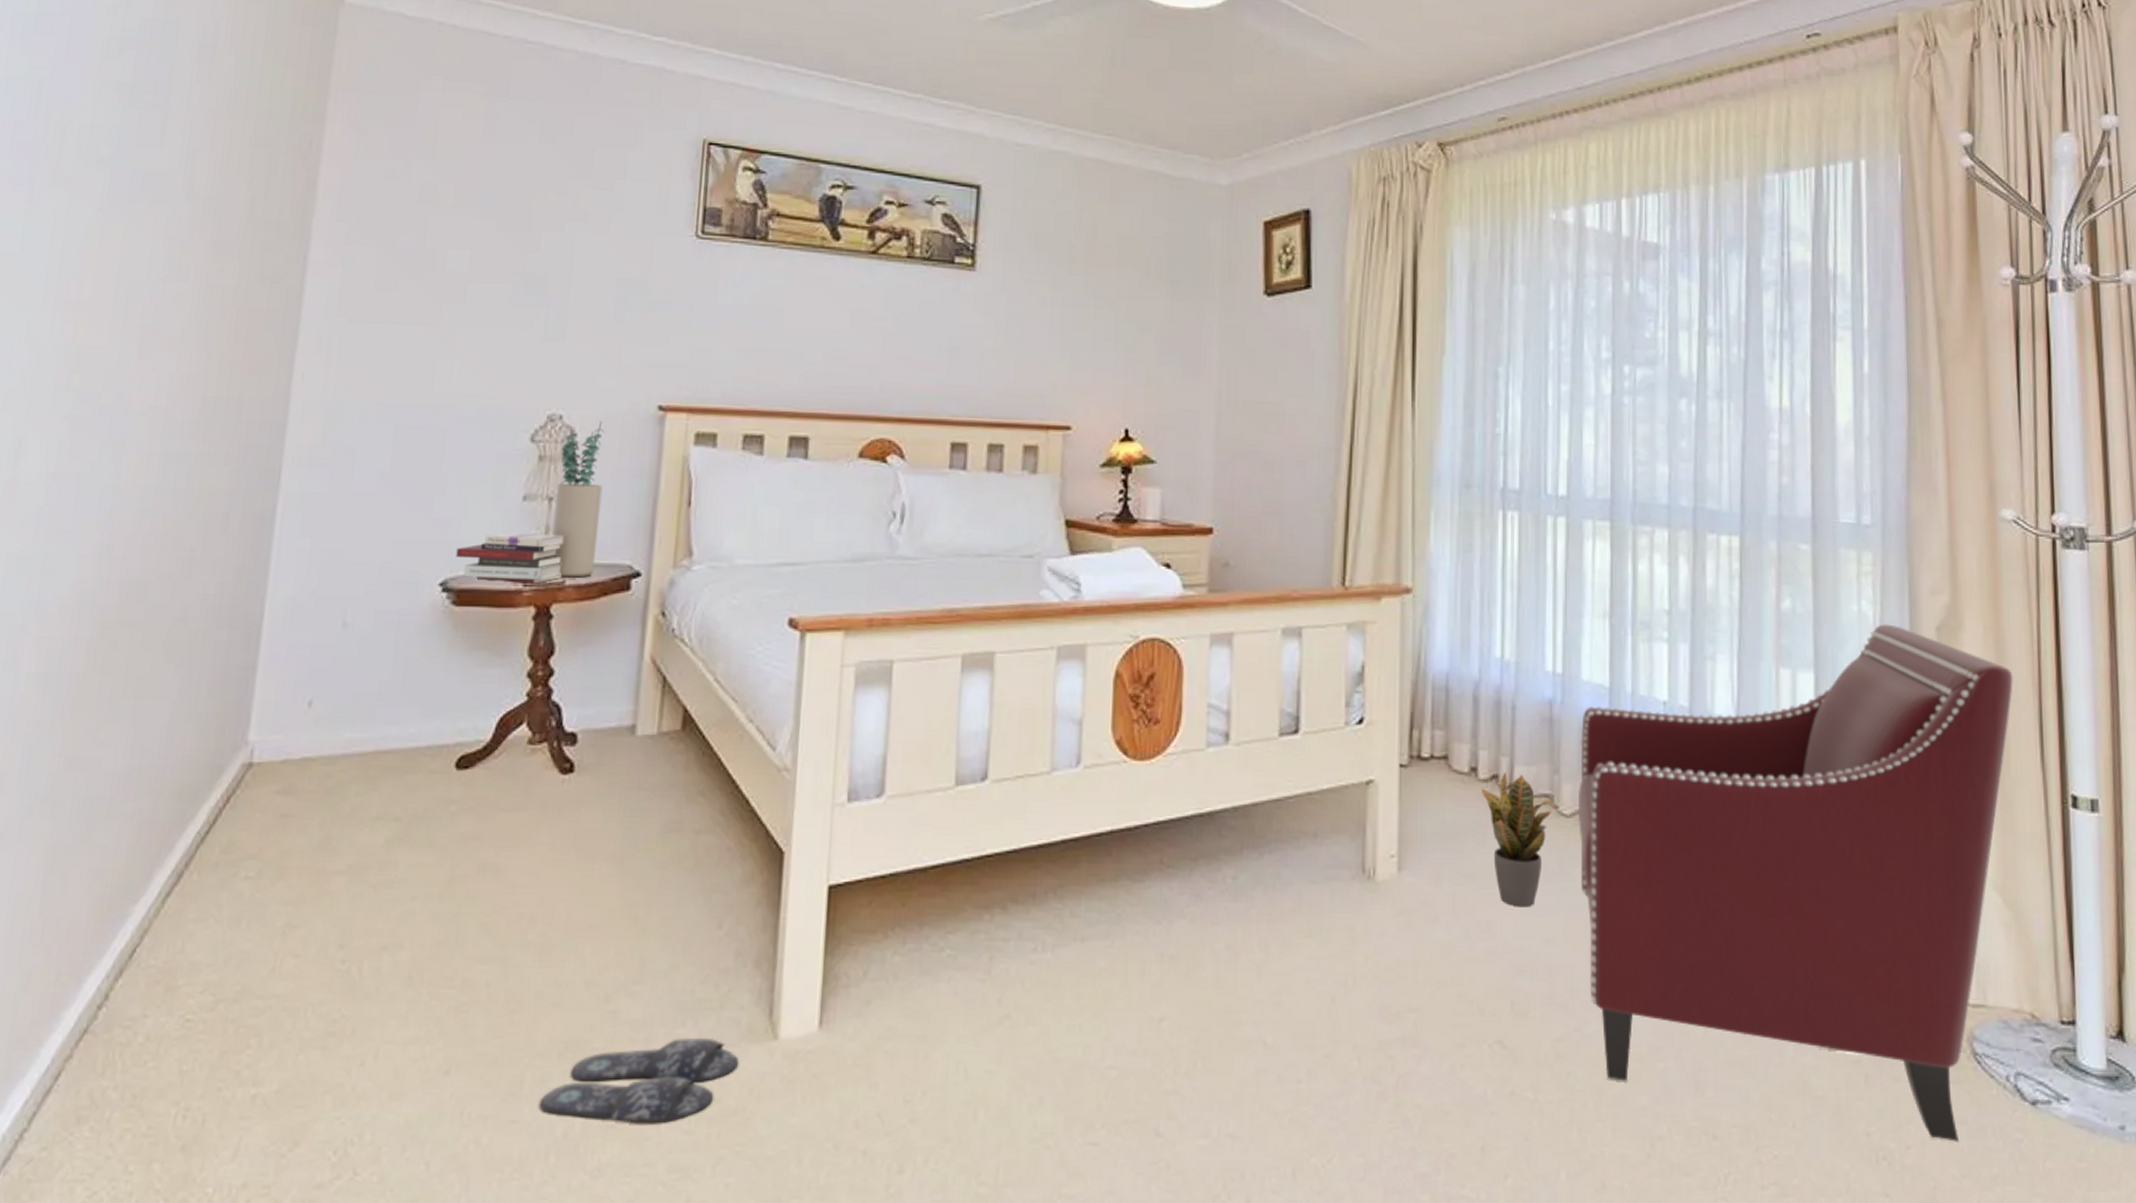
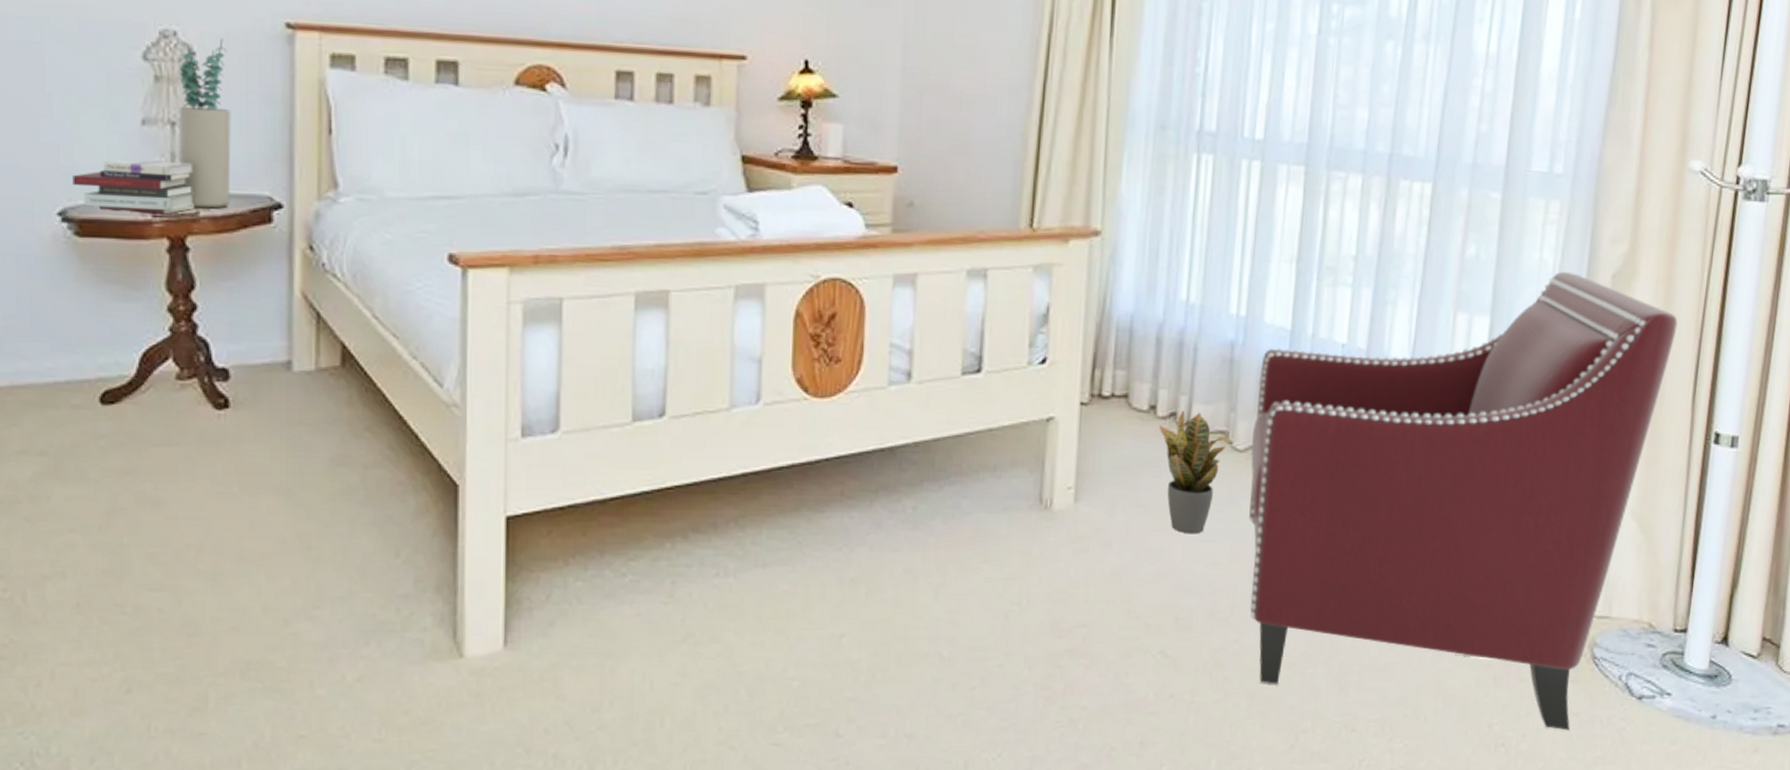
slippers: present [539,1038,738,1124] -> none [226,658,424,734]

